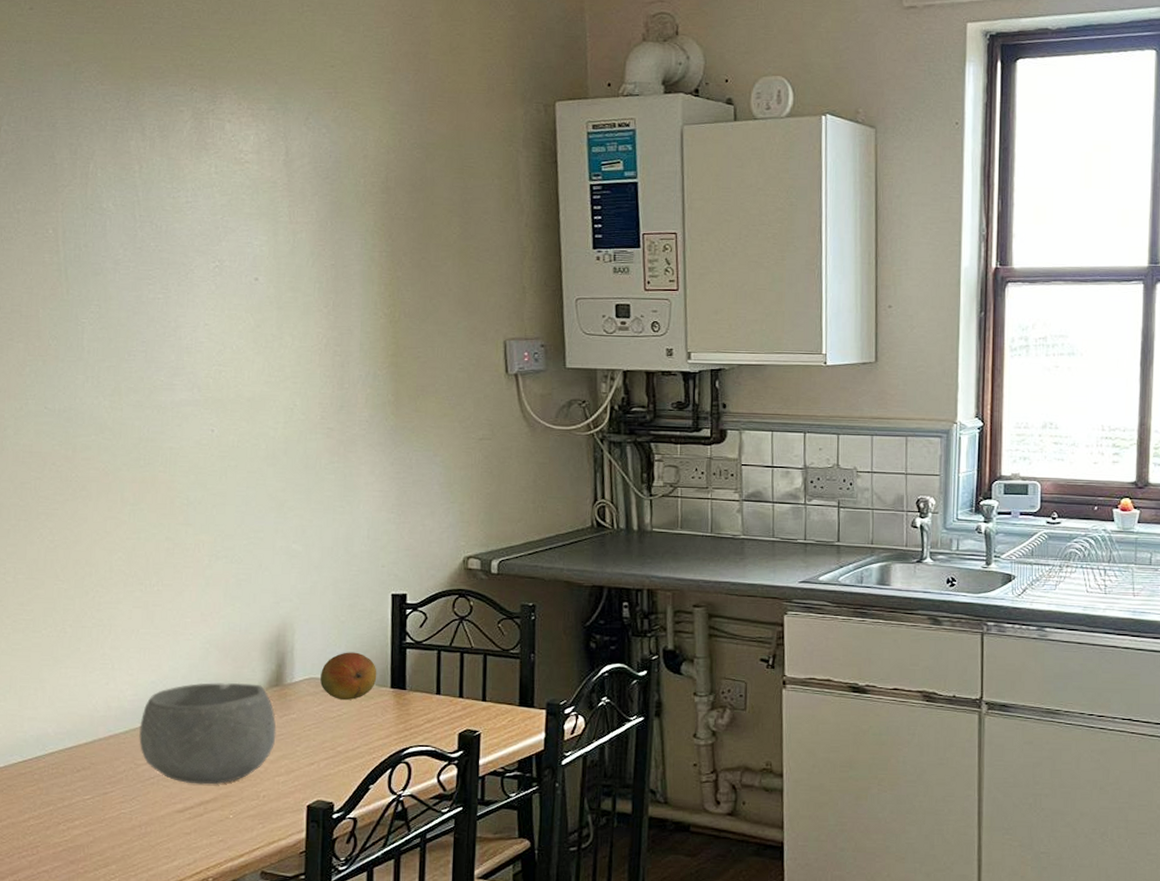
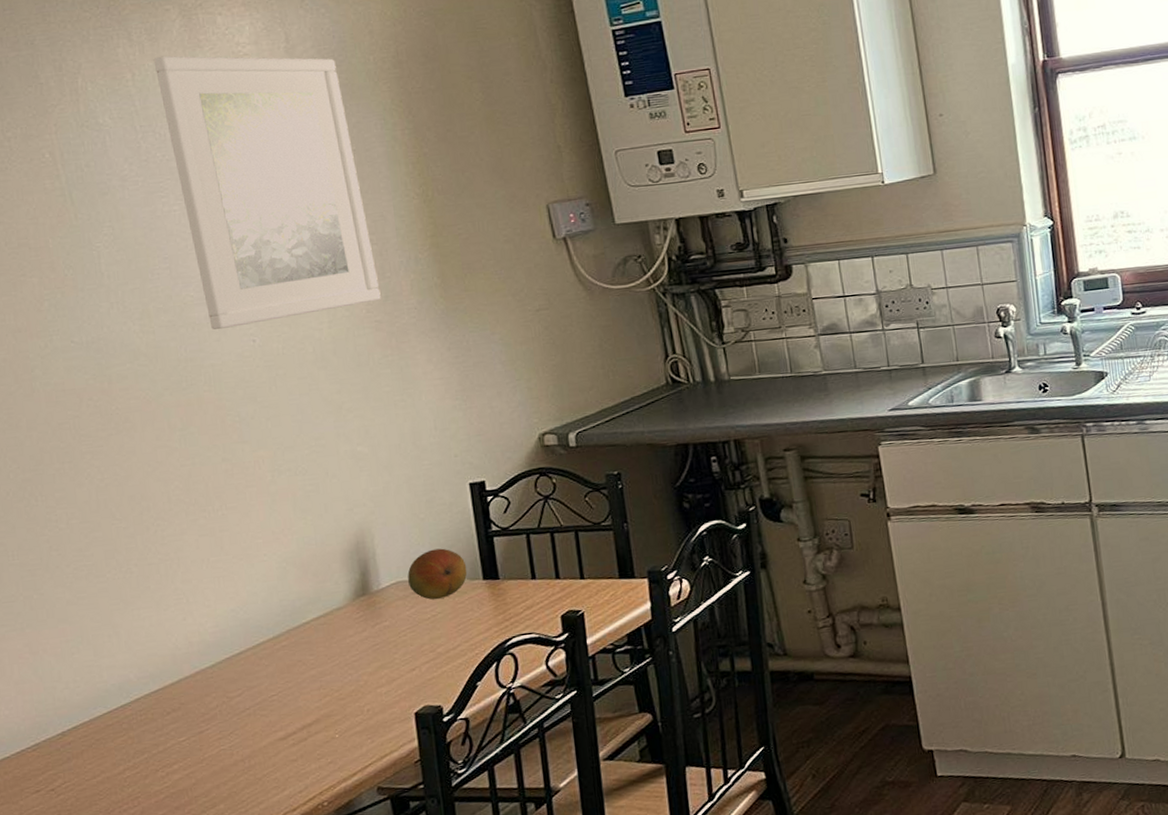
bowl: present [139,682,277,785] -> none [226,596,372,709]
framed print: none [161,153,337,415] -> present [153,55,381,330]

